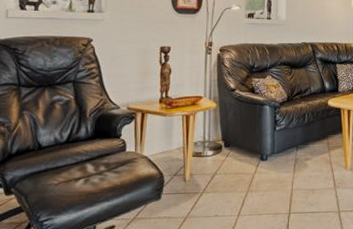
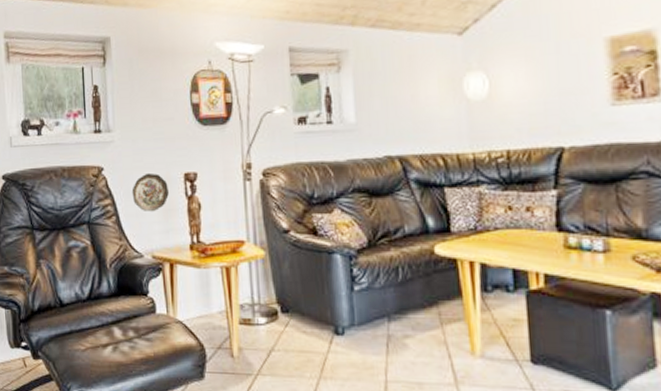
decorative plate: none [115,45,147,75] -> present [131,172,169,212]

